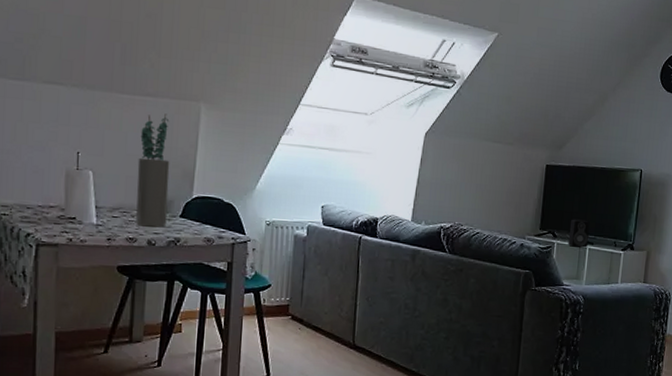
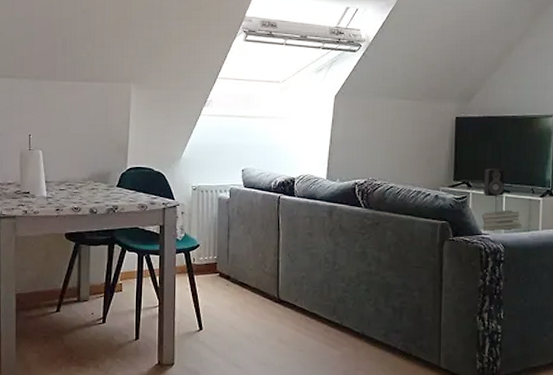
vase: present [136,113,170,228] -> none [79,96,107,197]
books: none [564,262,603,283] -> present [481,209,522,231]

